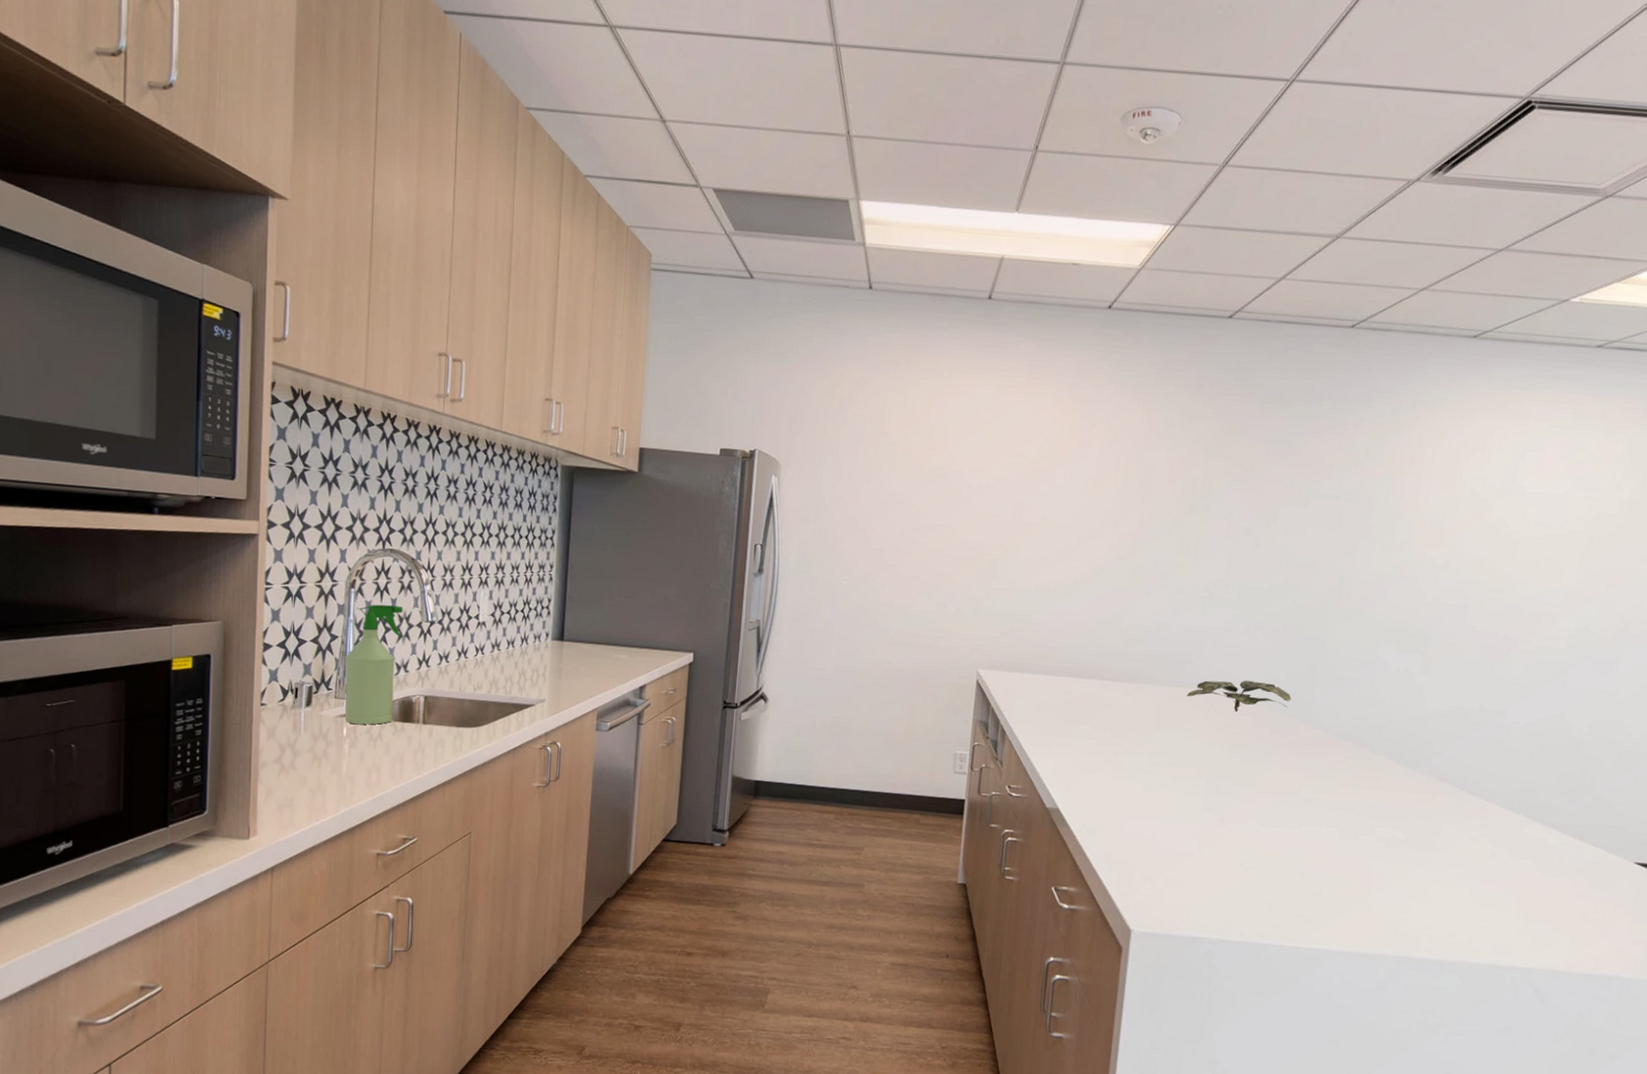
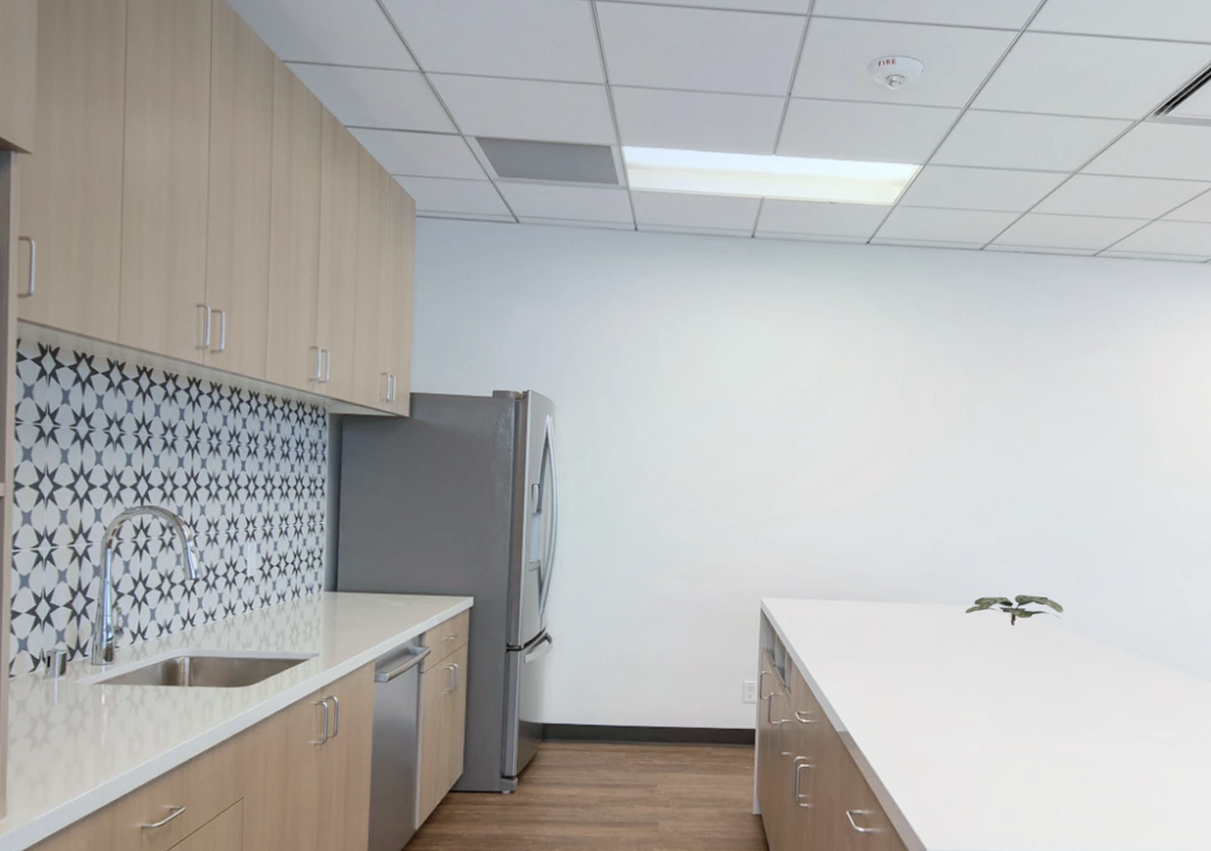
spray bottle: present [344,604,403,725] -> none [101,564,164,691]

